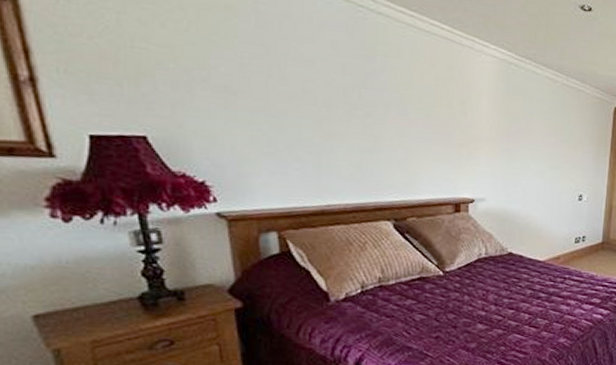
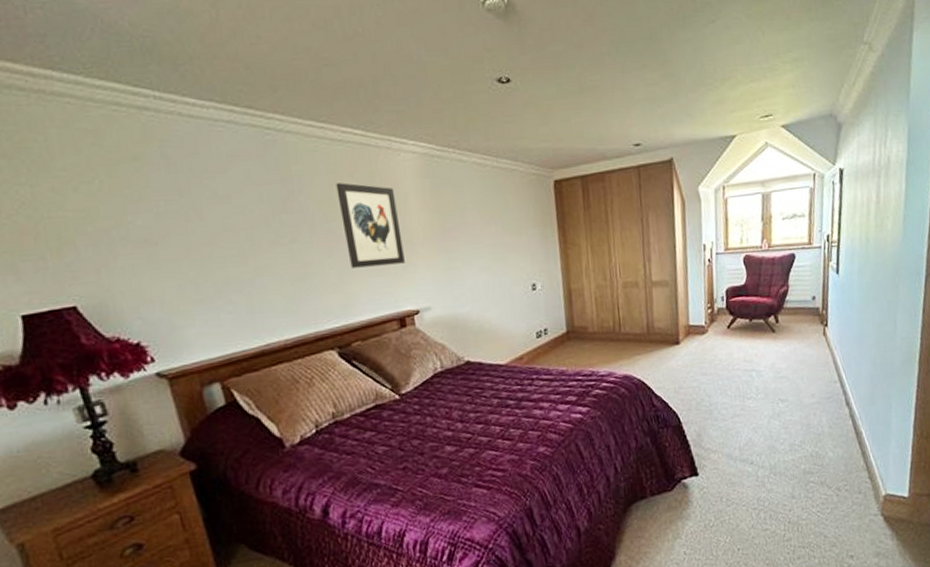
wall art: none [416,70,470,155] -> present [336,182,405,269]

